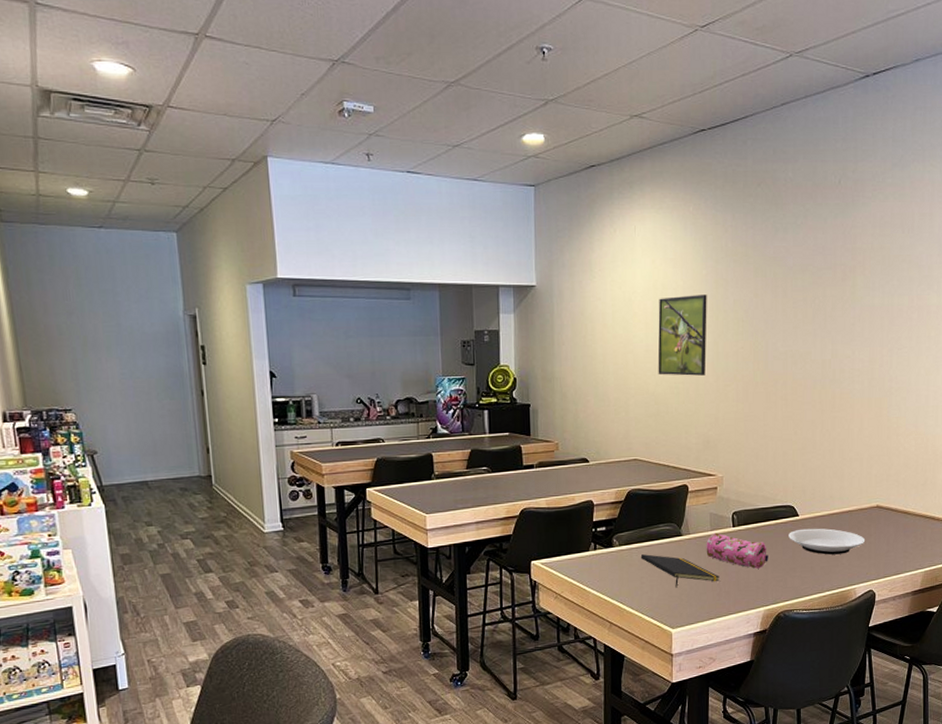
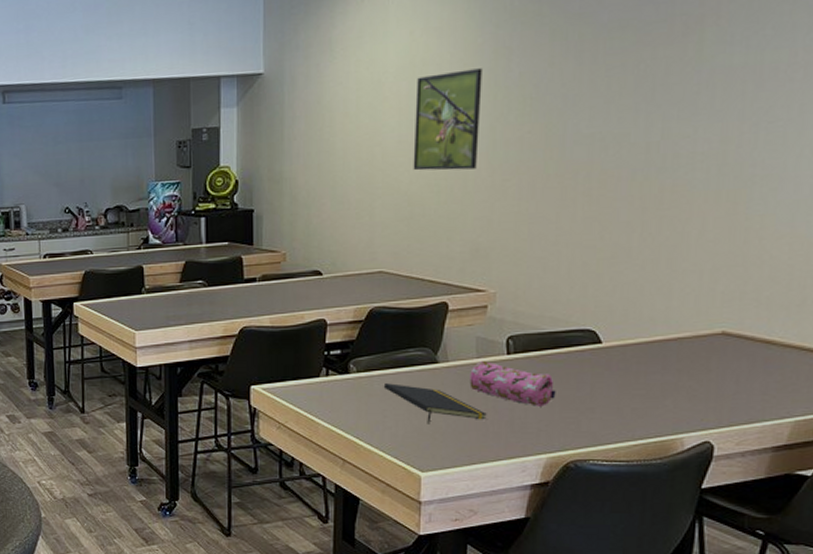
plate: present [789,528,866,555] -> none [586,359,702,394]

